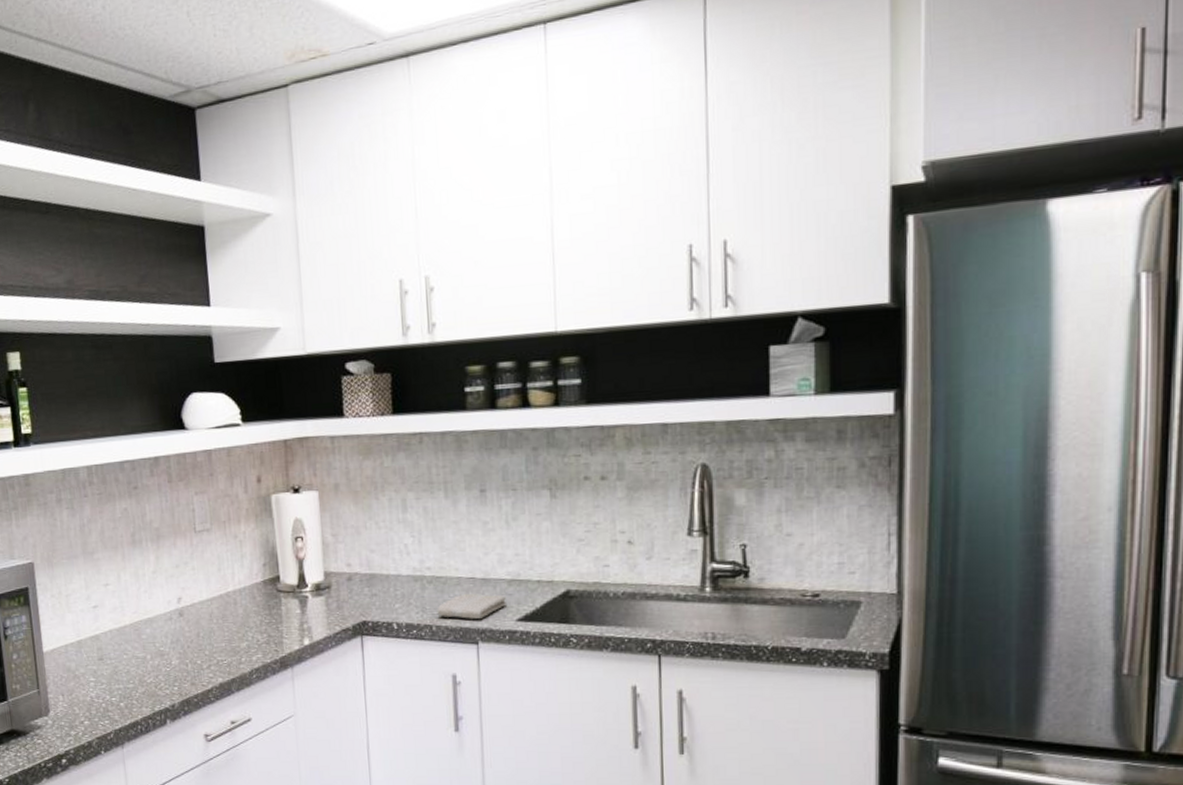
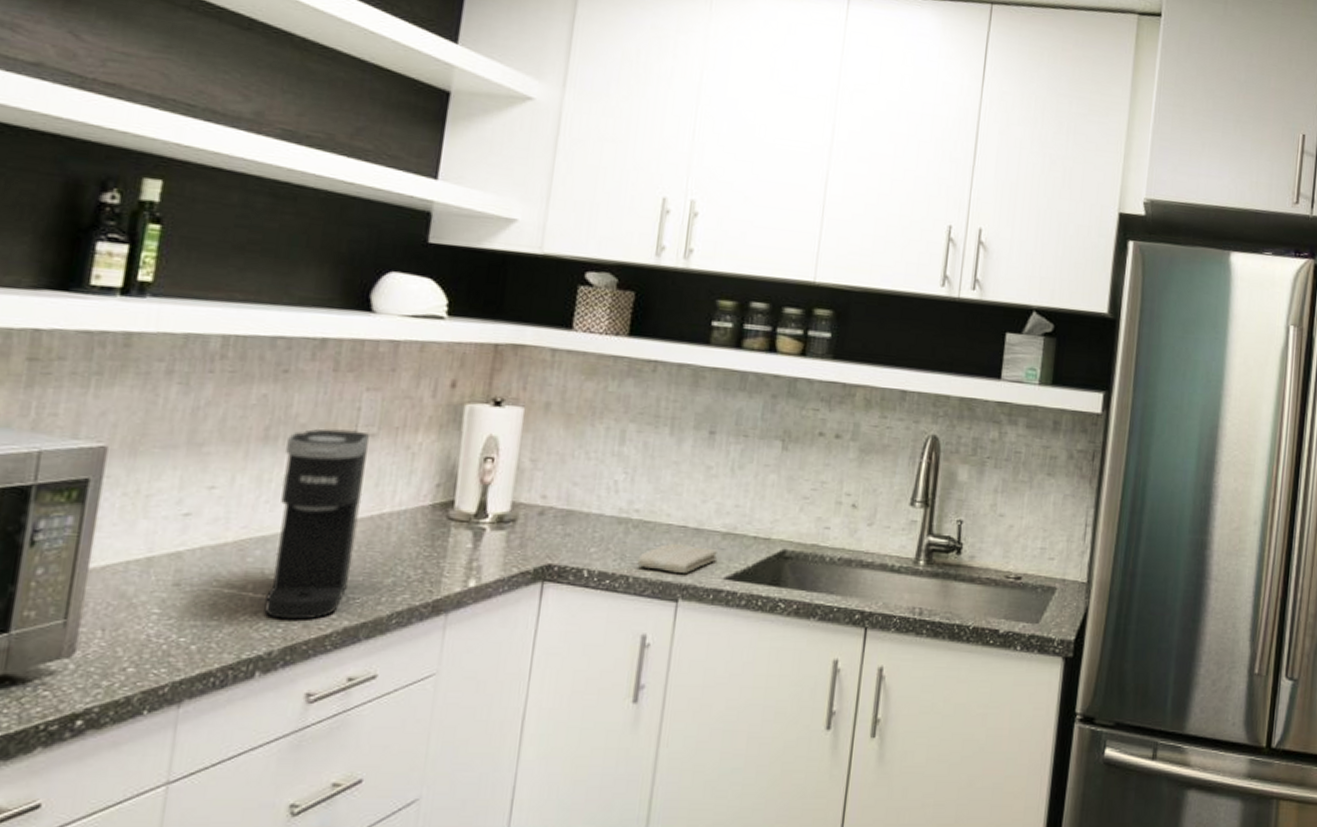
coffee maker: none [148,528,215,680] -> present [264,428,371,620]

